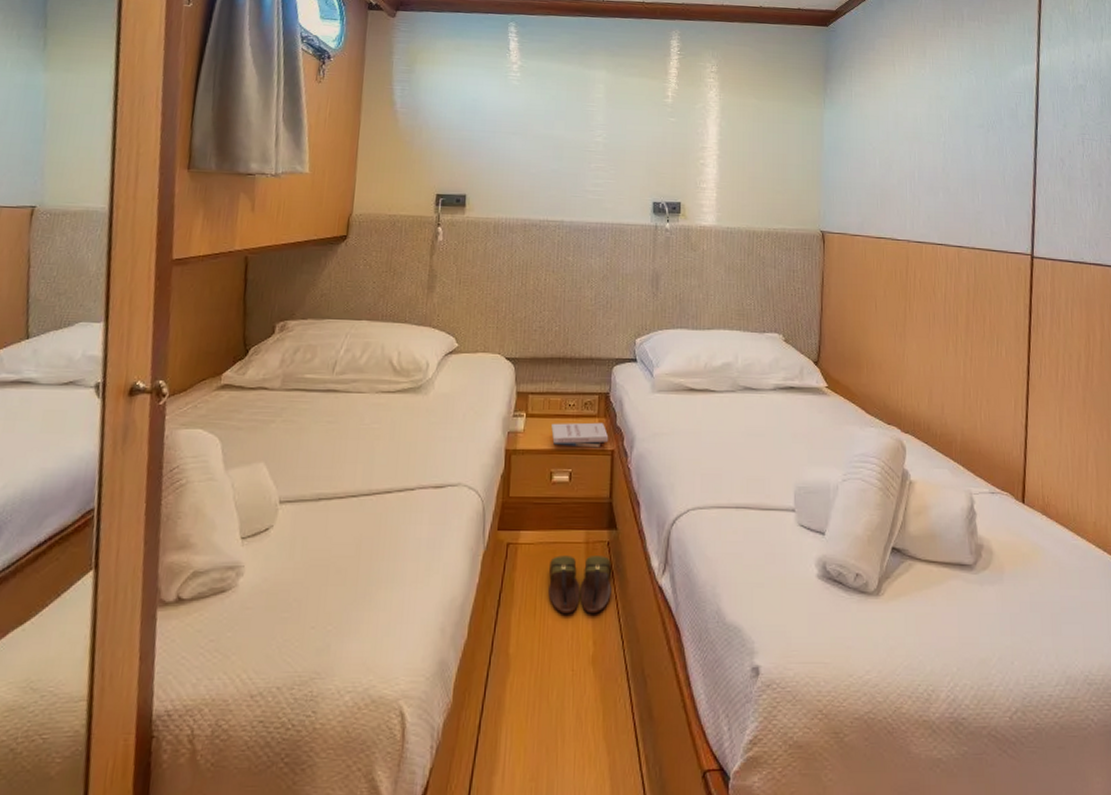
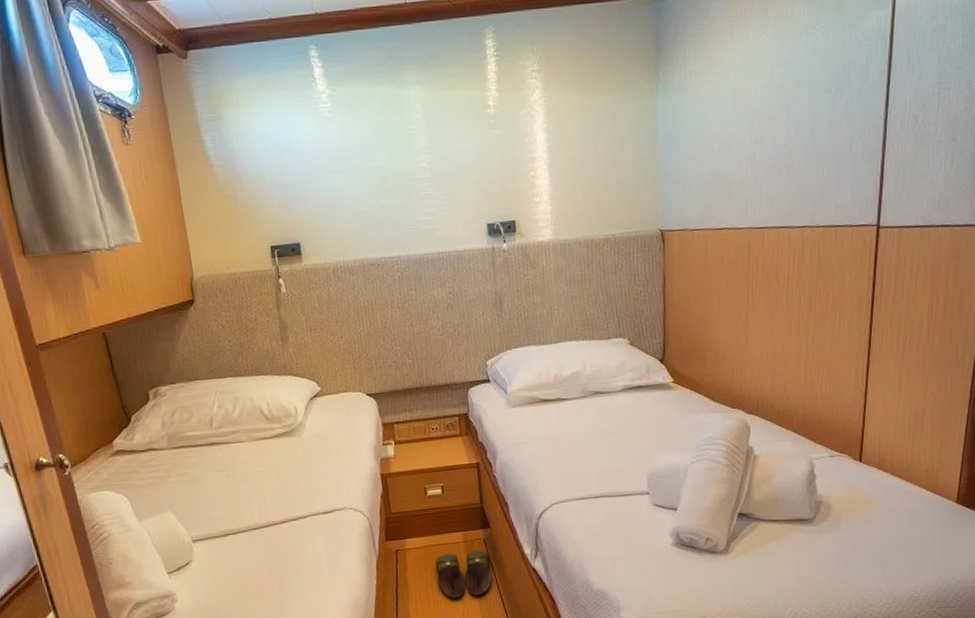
books: present [551,422,609,448] -> none [419,440,473,465]

